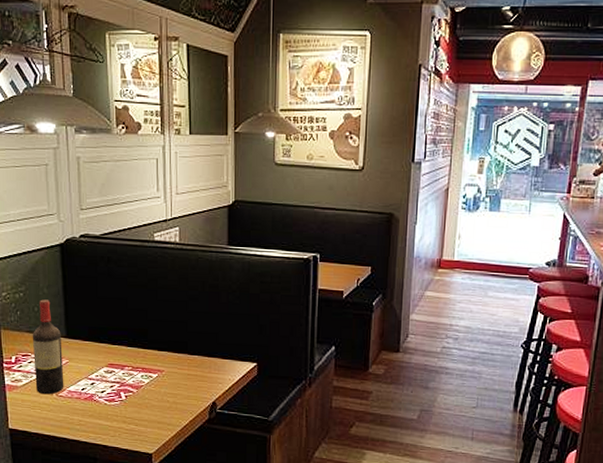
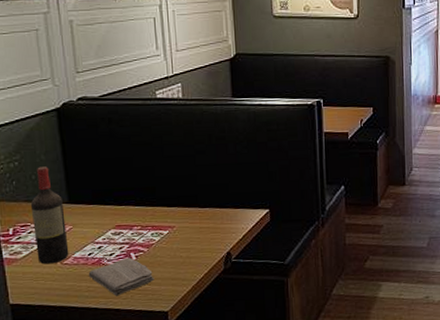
washcloth: none [80,396,141,433] -> present [88,257,154,296]

